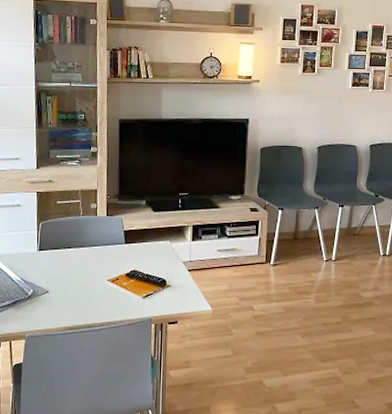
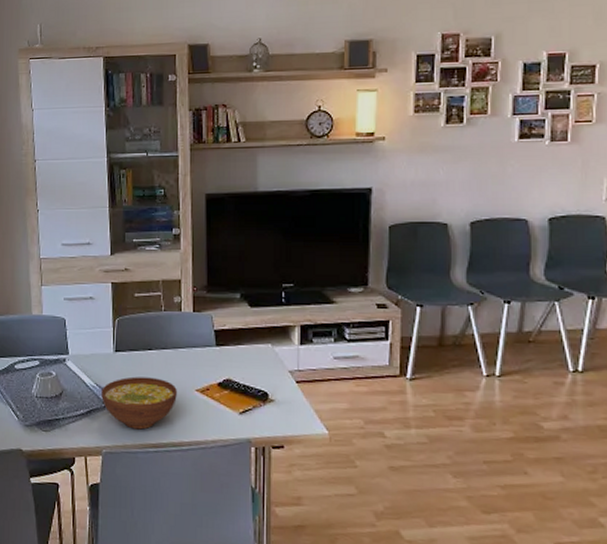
bowl: none [26,271,92,315] -> present [101,376,177,430]

